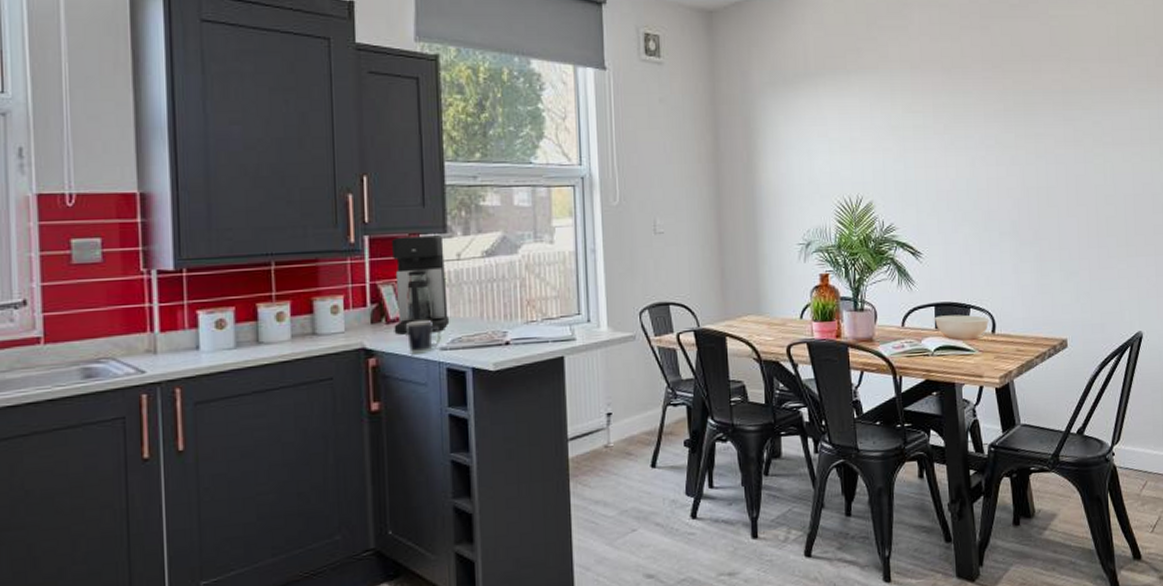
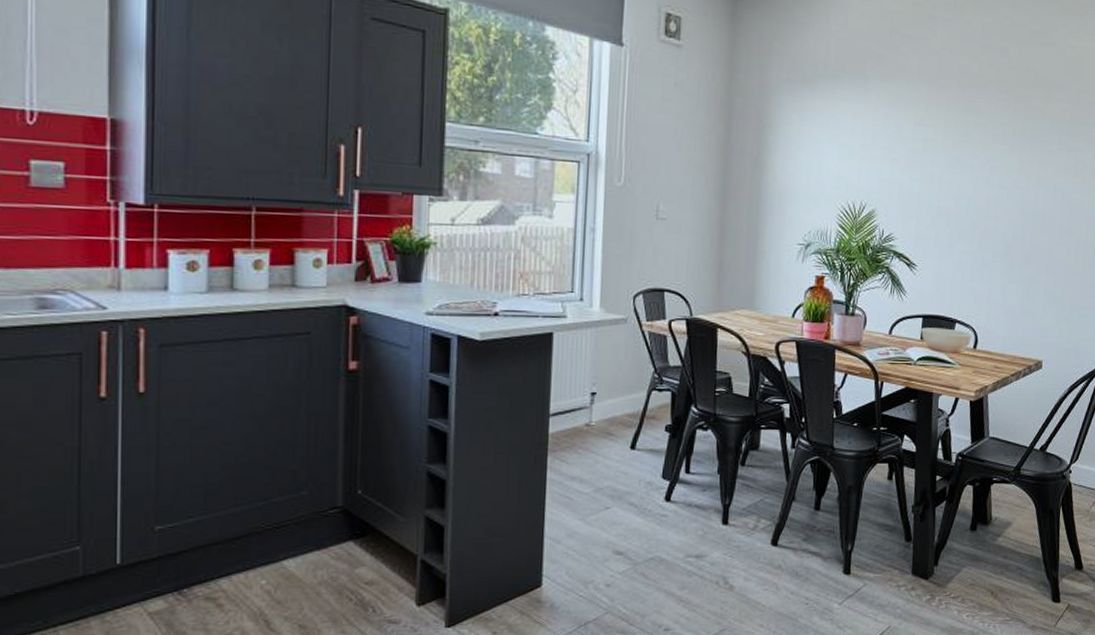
coffee maker: present [392,235,450,335] -> none [379,195,438,295]
mug: present [407,320,441,354] -> none [392,283,428,317]

